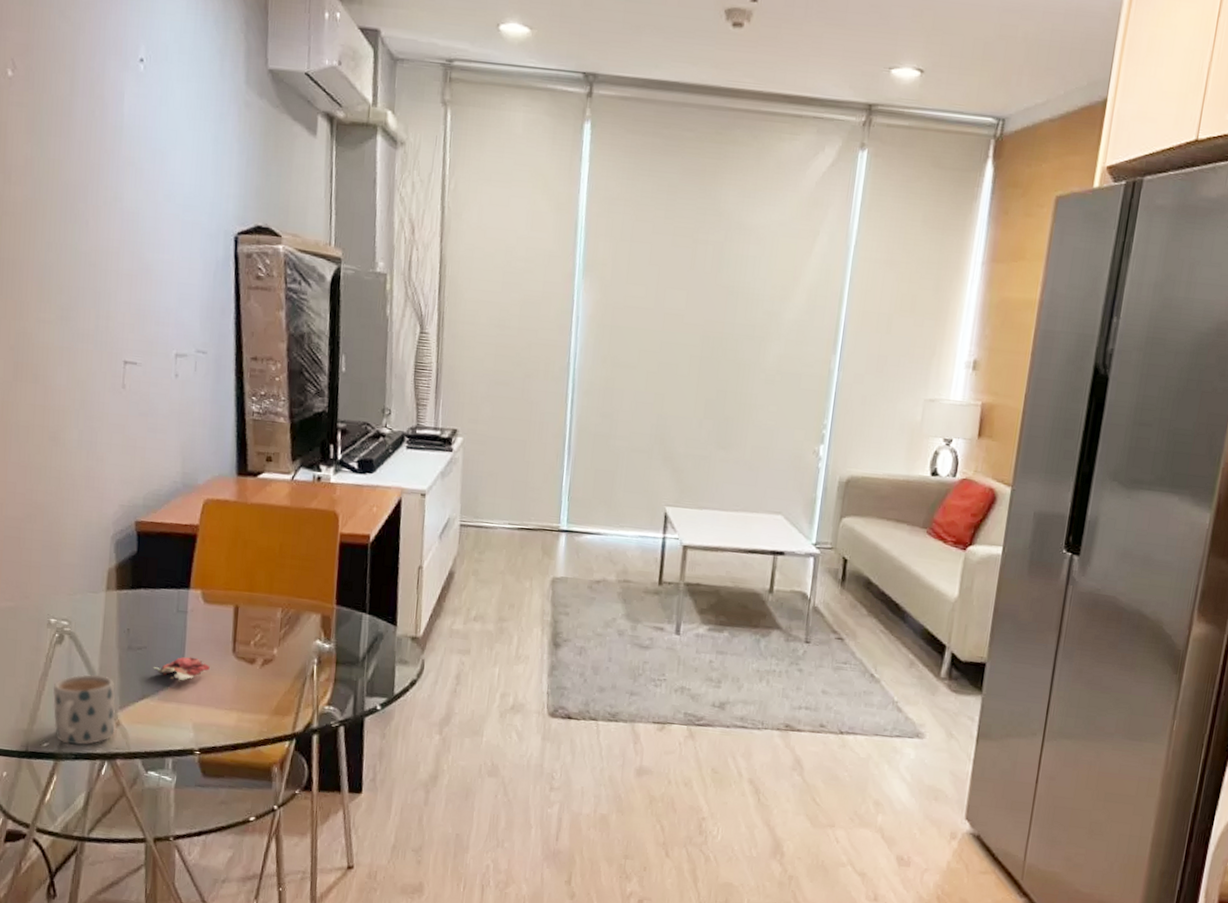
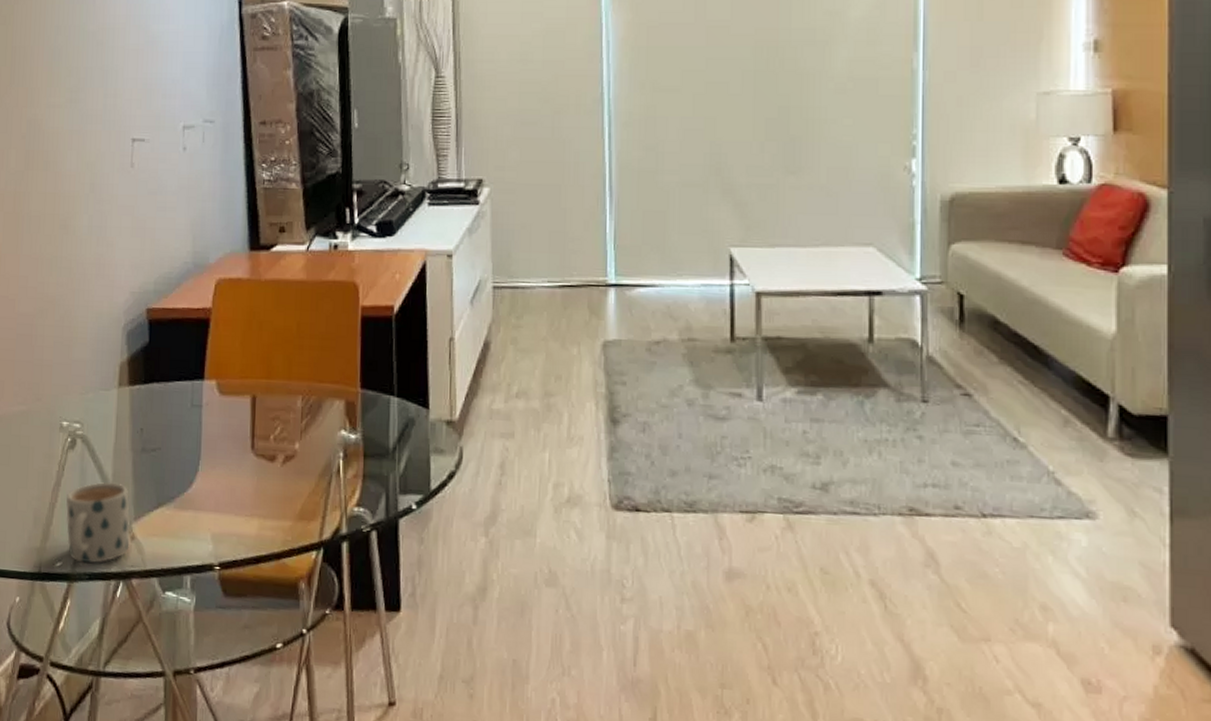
dried flowers: present [153,657,210,682] -> none [168,457,228,487]

